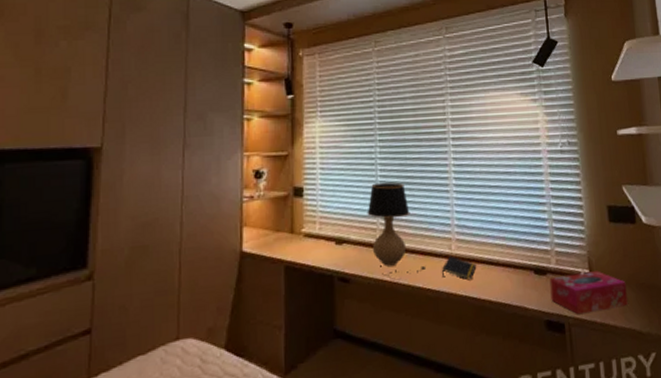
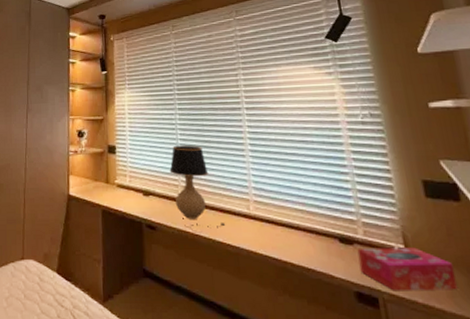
notepad: present [442,256,477,280] -> none [241,216,276,241]

